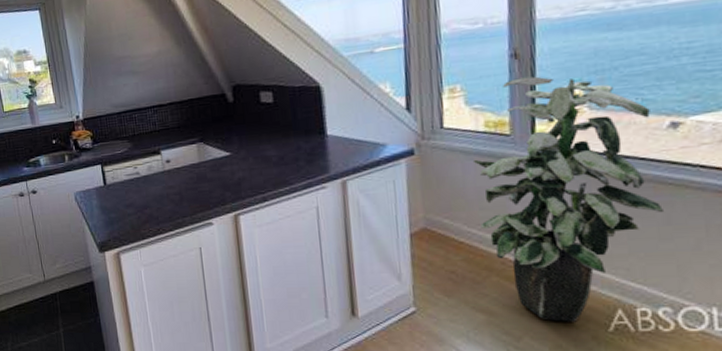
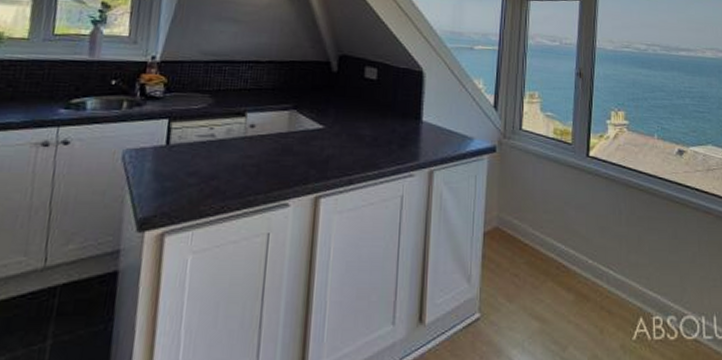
indoor plant: present [472,76,663,322] -> none [542,94,672,330]

